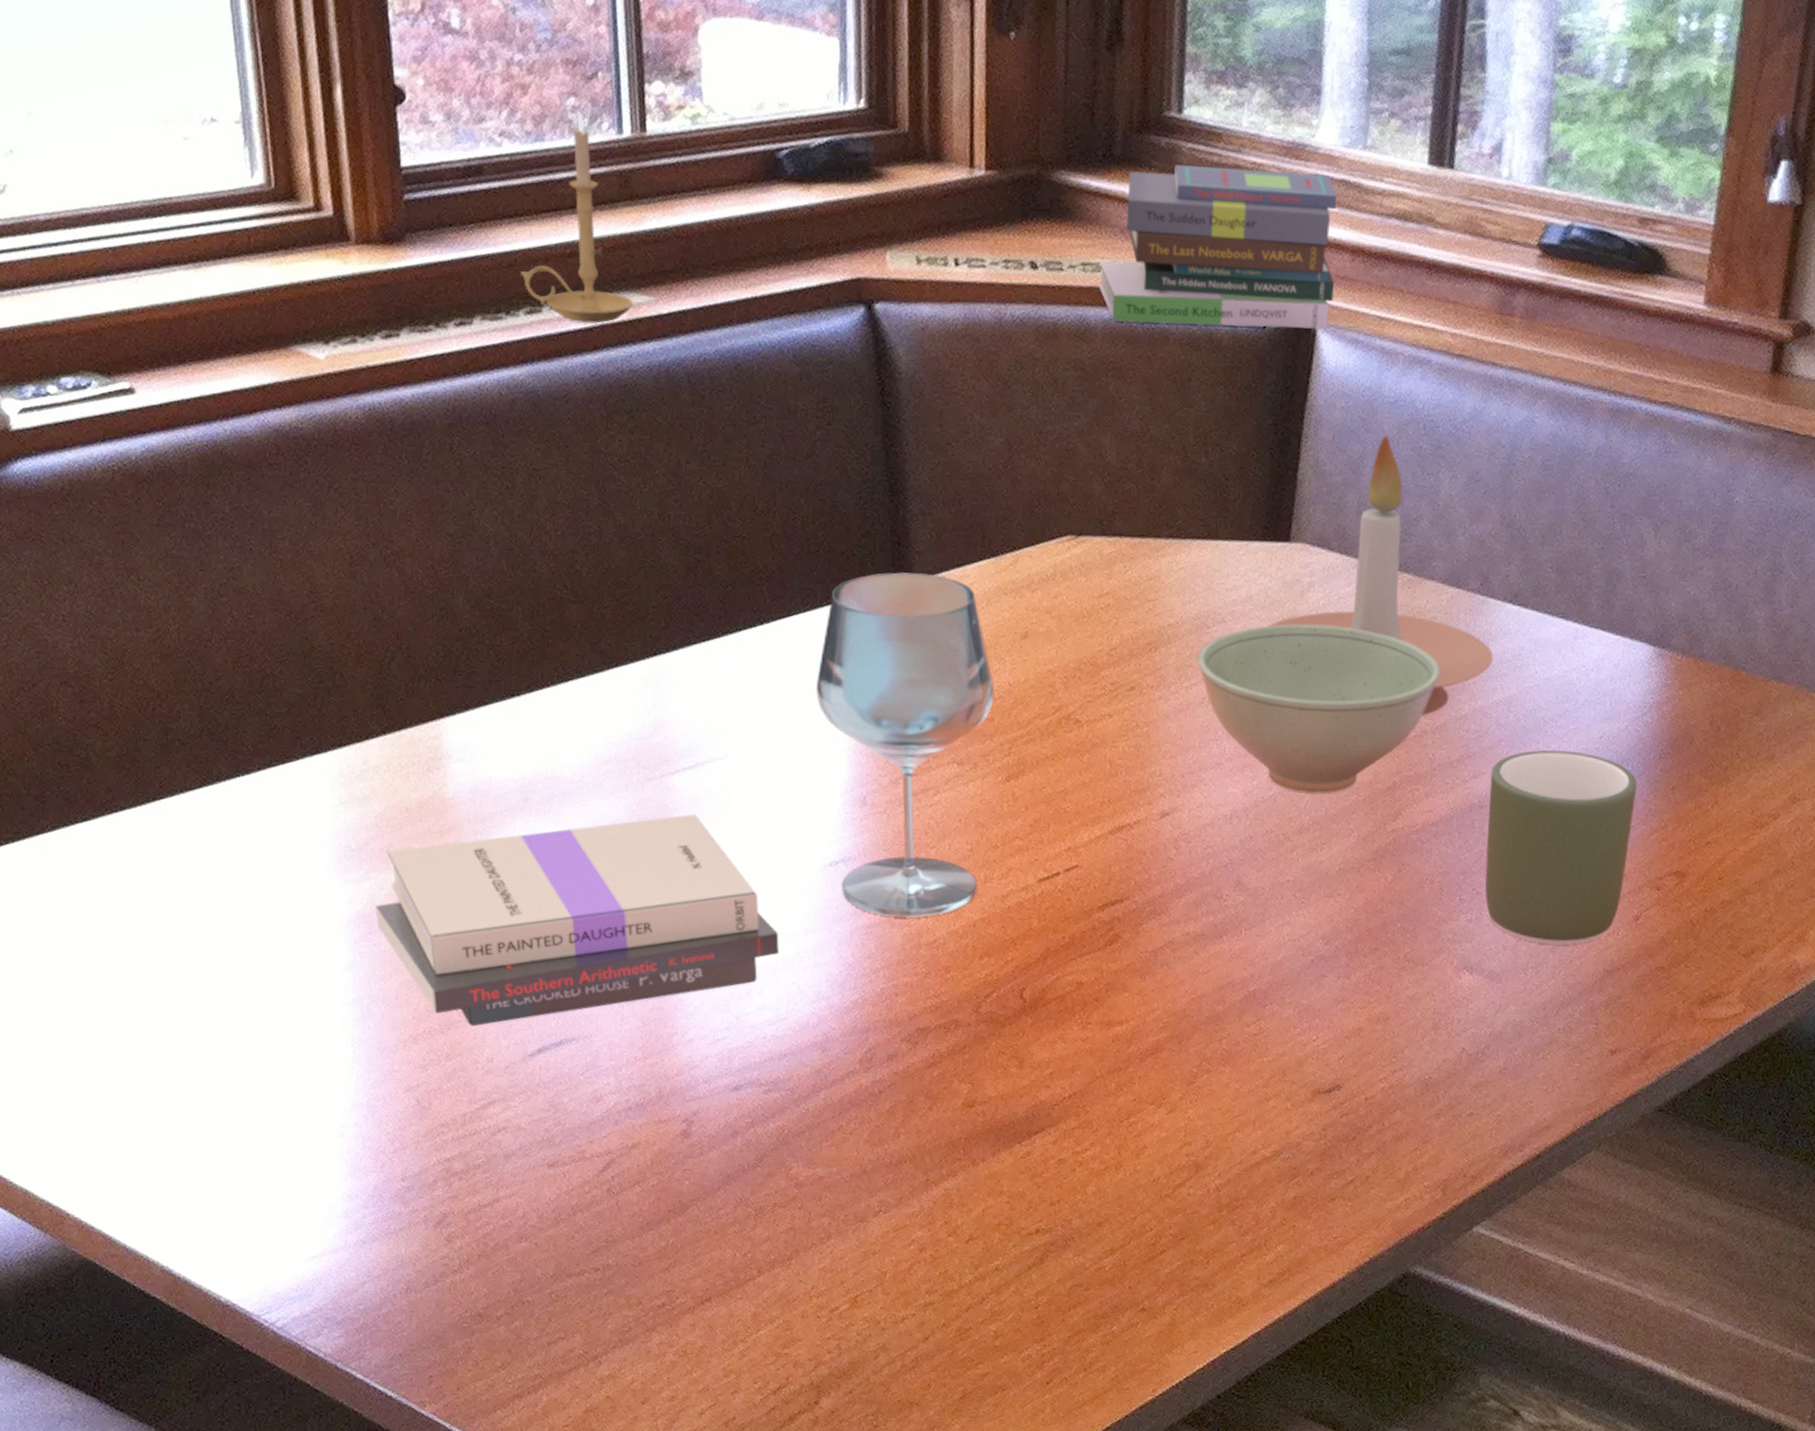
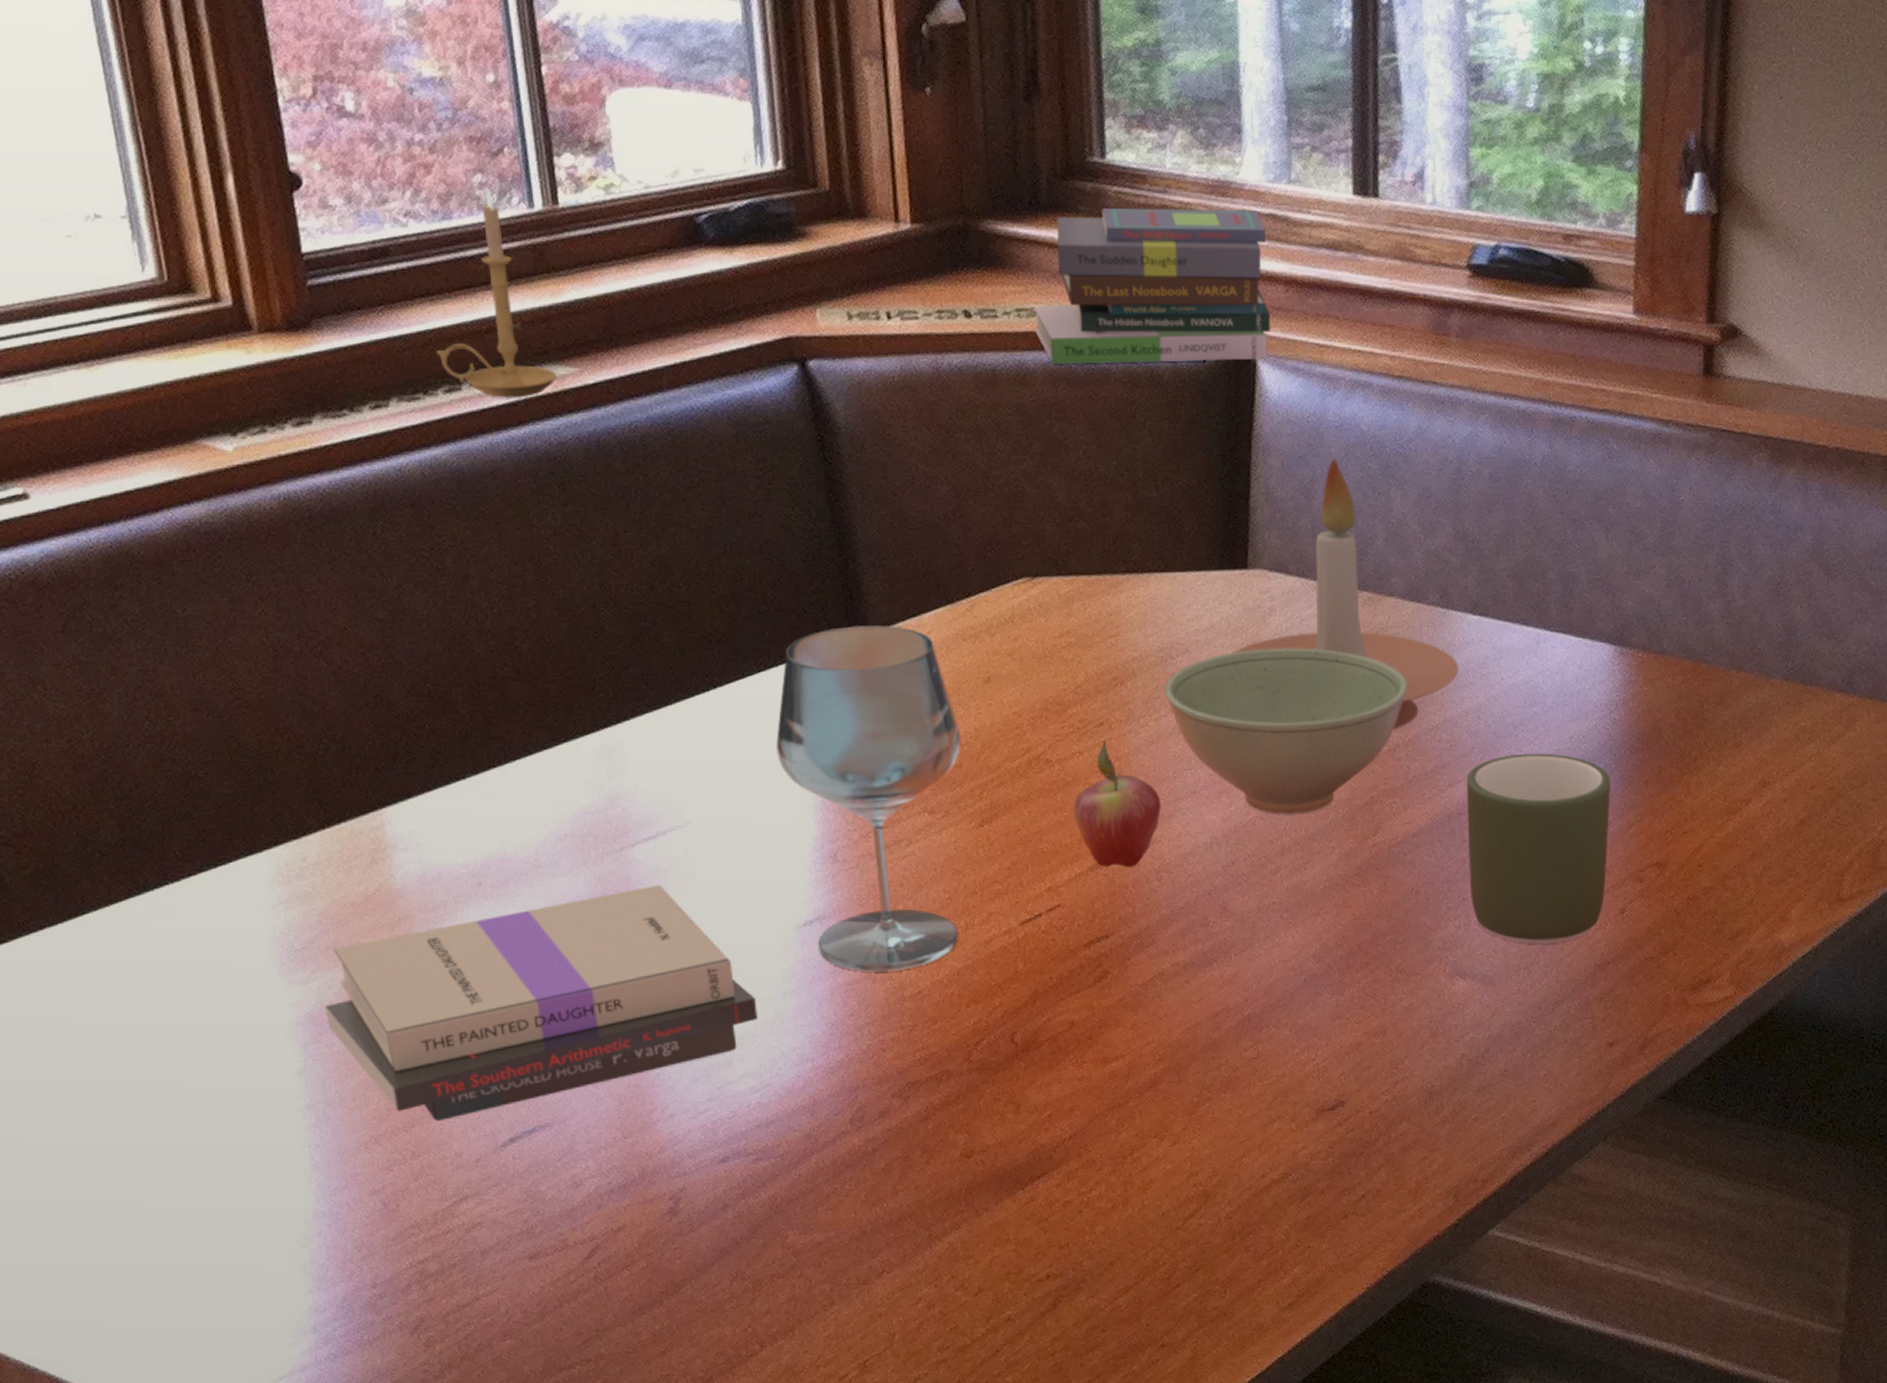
fruit: none [1098,704,1185,834] -> present [1073,740,1161,868]

